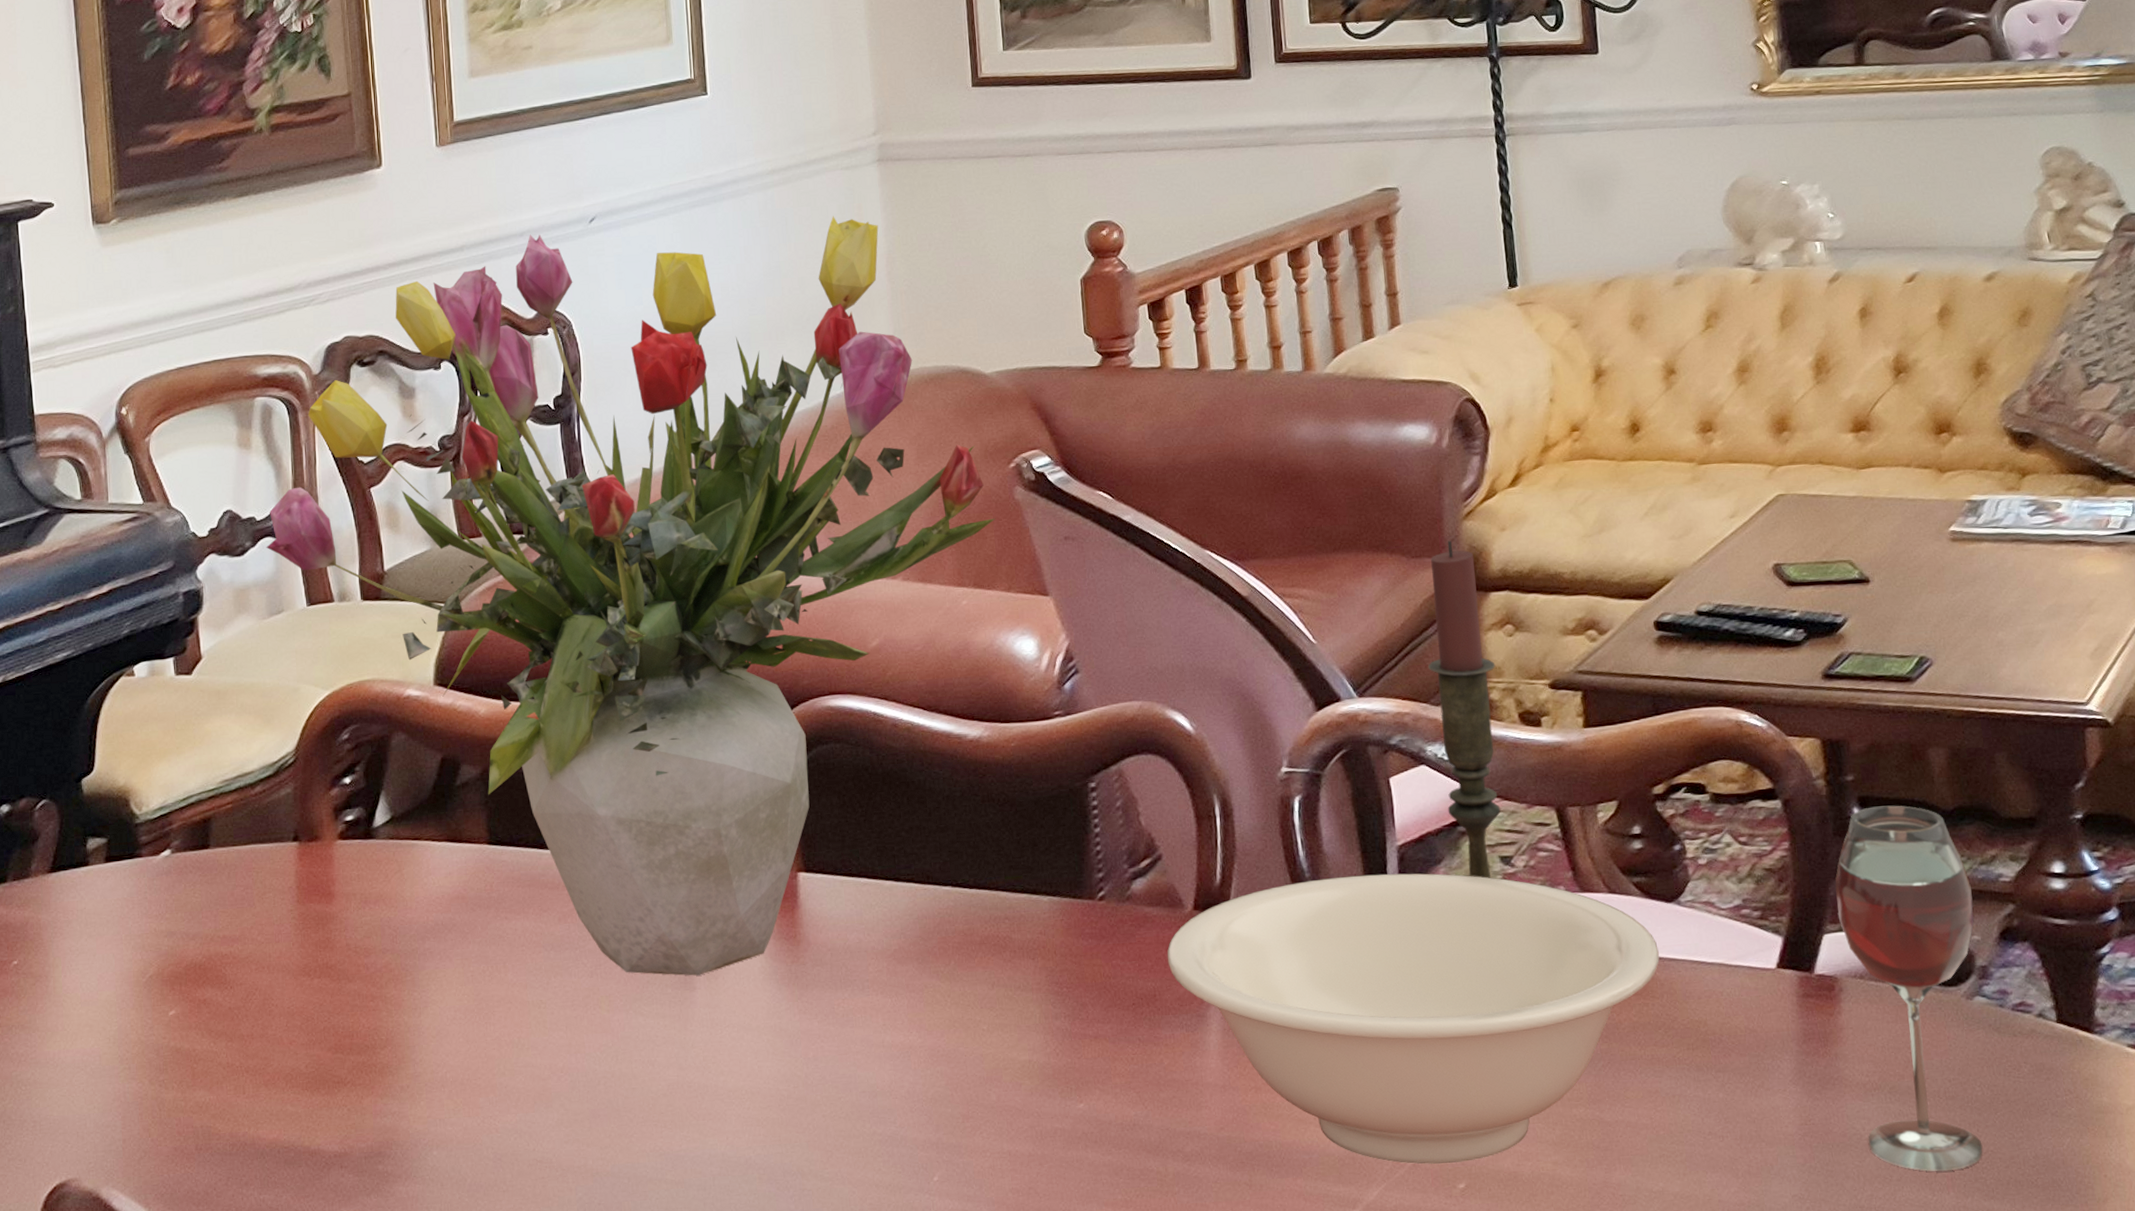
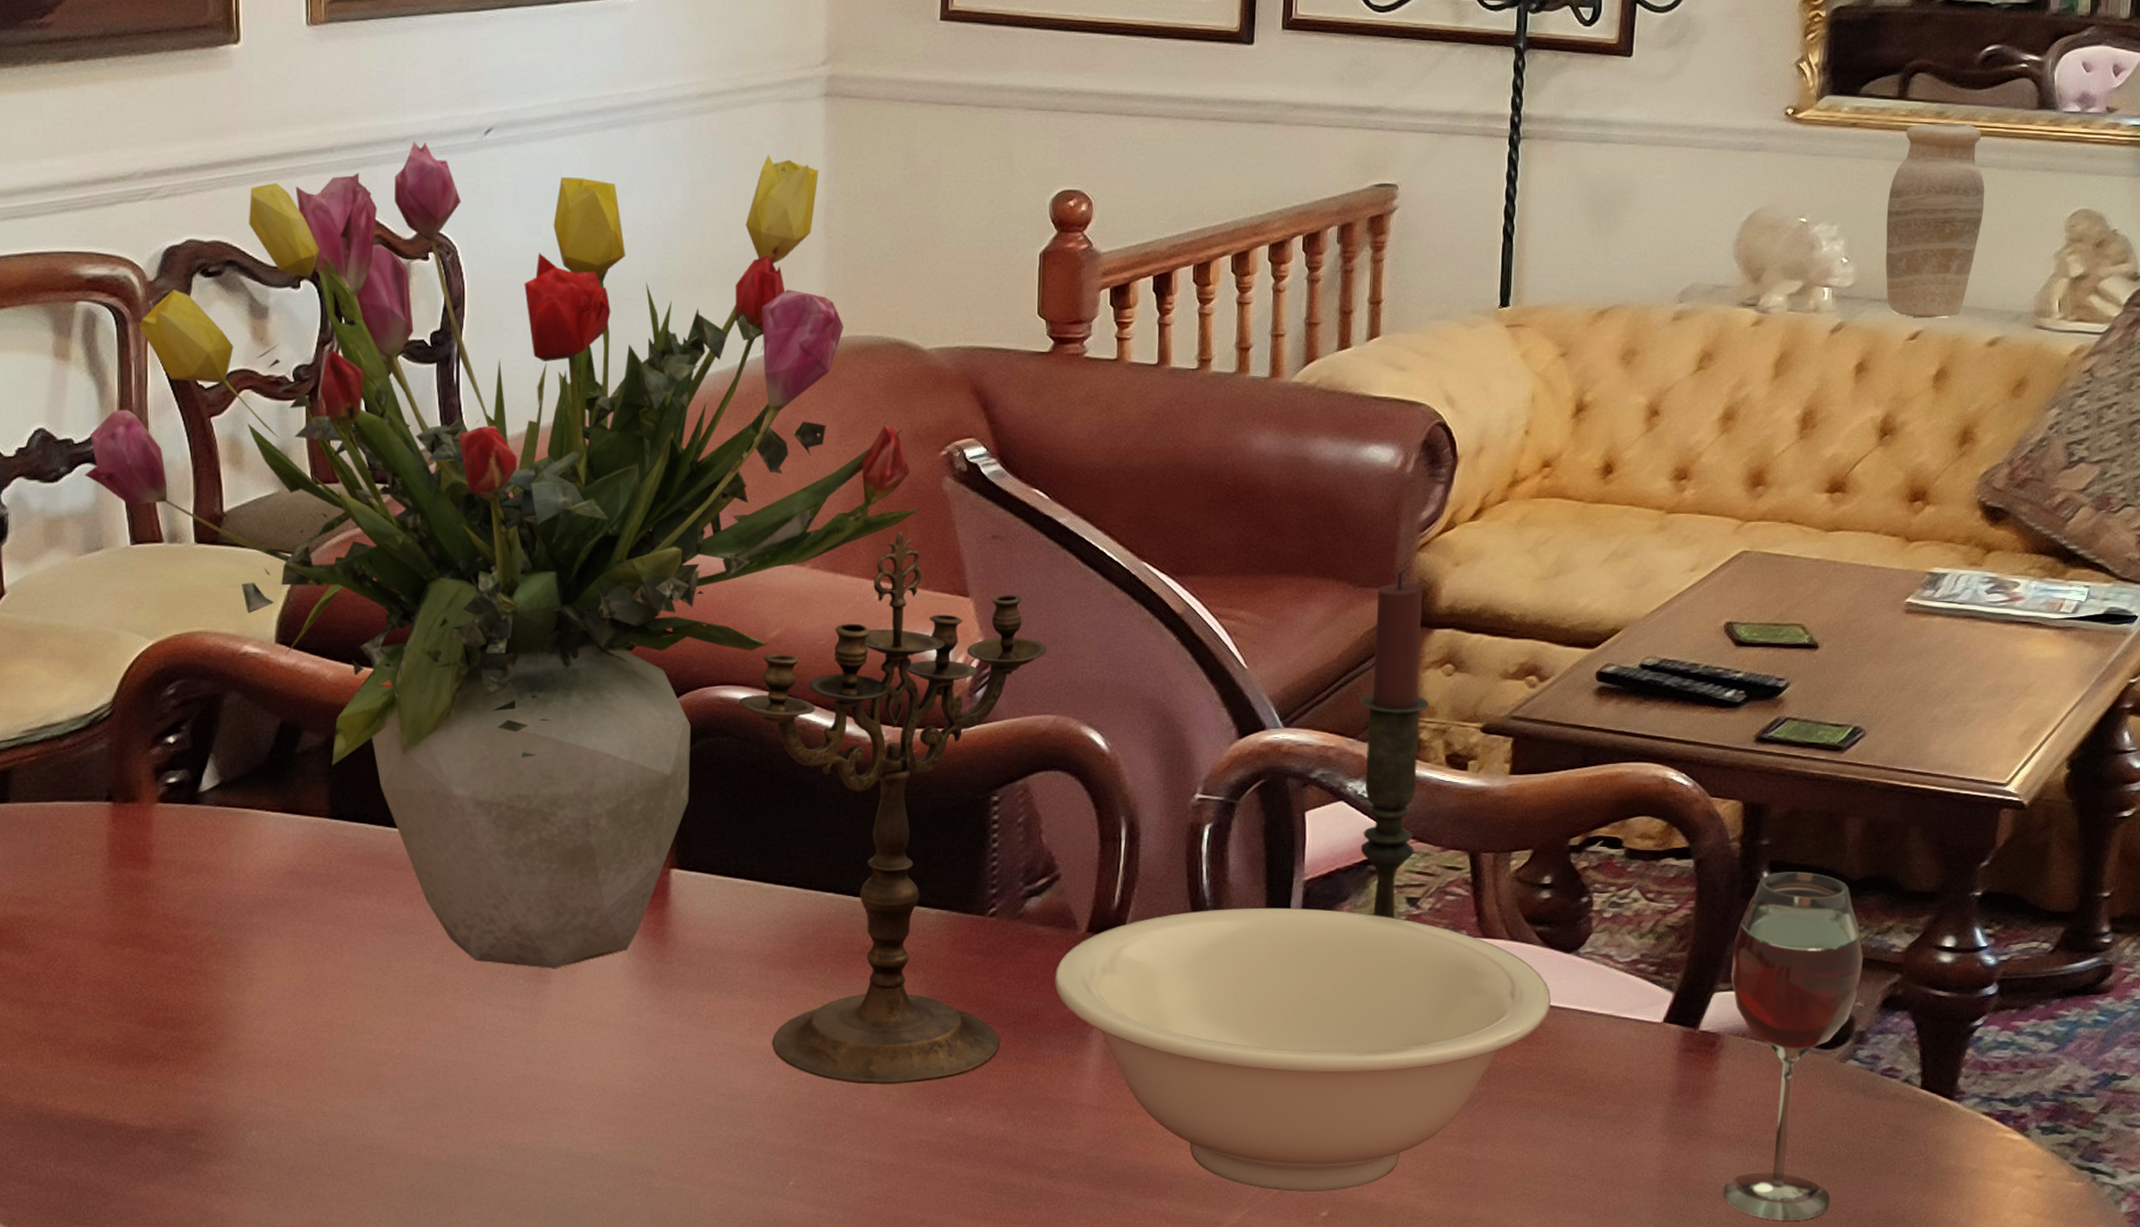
candelabra: none [847,540,1127,1075] -> present [738,532,1048,1084]
vase: none [1862,81,1958,262] -> present [1885,123,1985,319]

